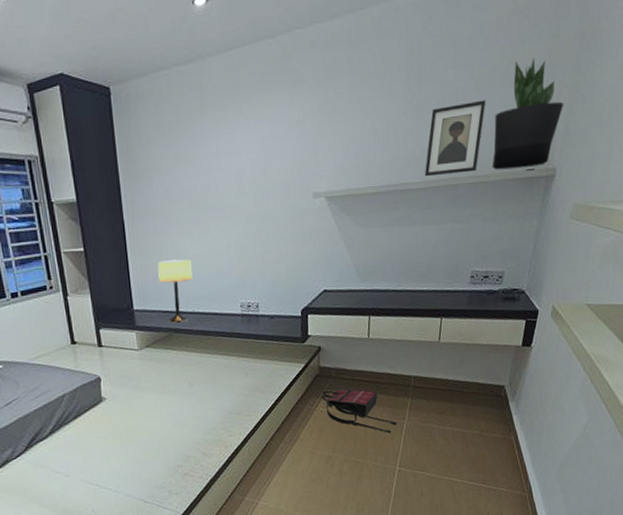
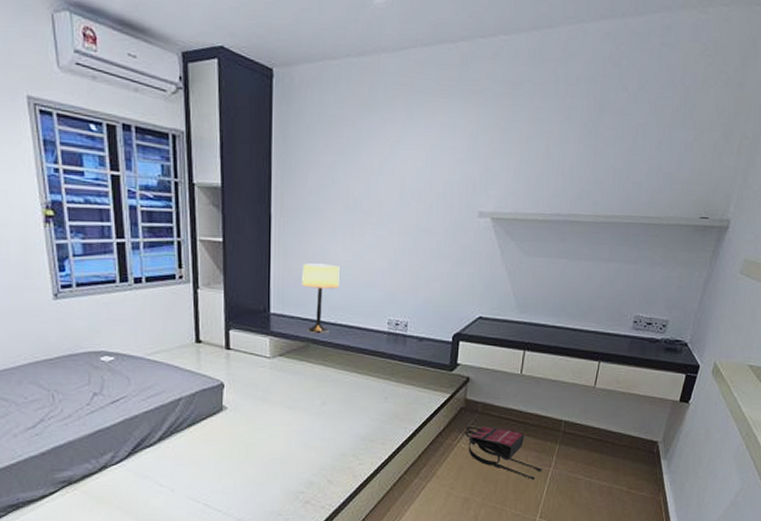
picture frame: present [424,100,486,177] -> none [596,139,666,212]
planter: present [492,58,564,170] -> none [666,104,744,216]

